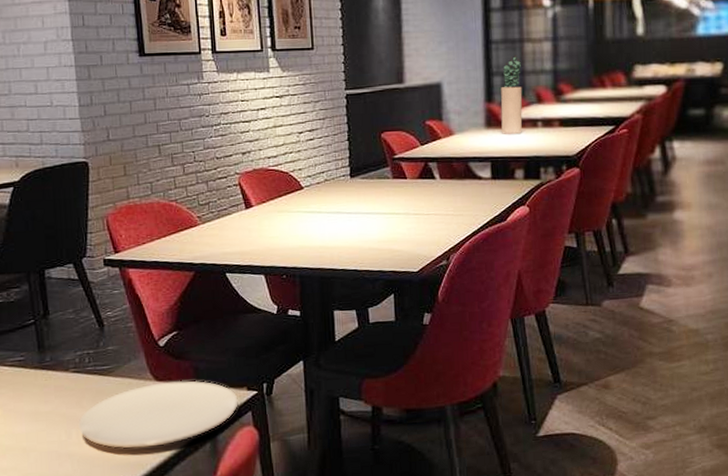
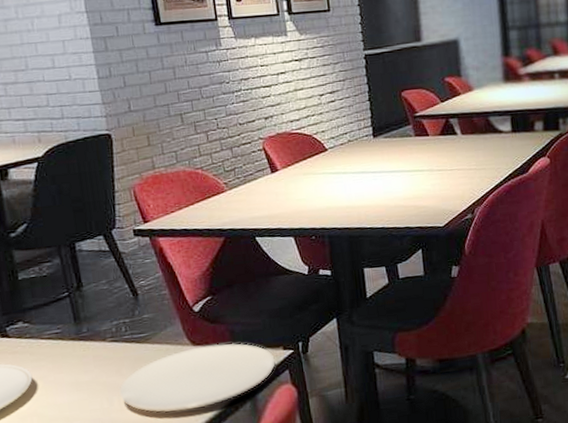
vase: present [500,55,523,135] -> none [517,8,540,88]

